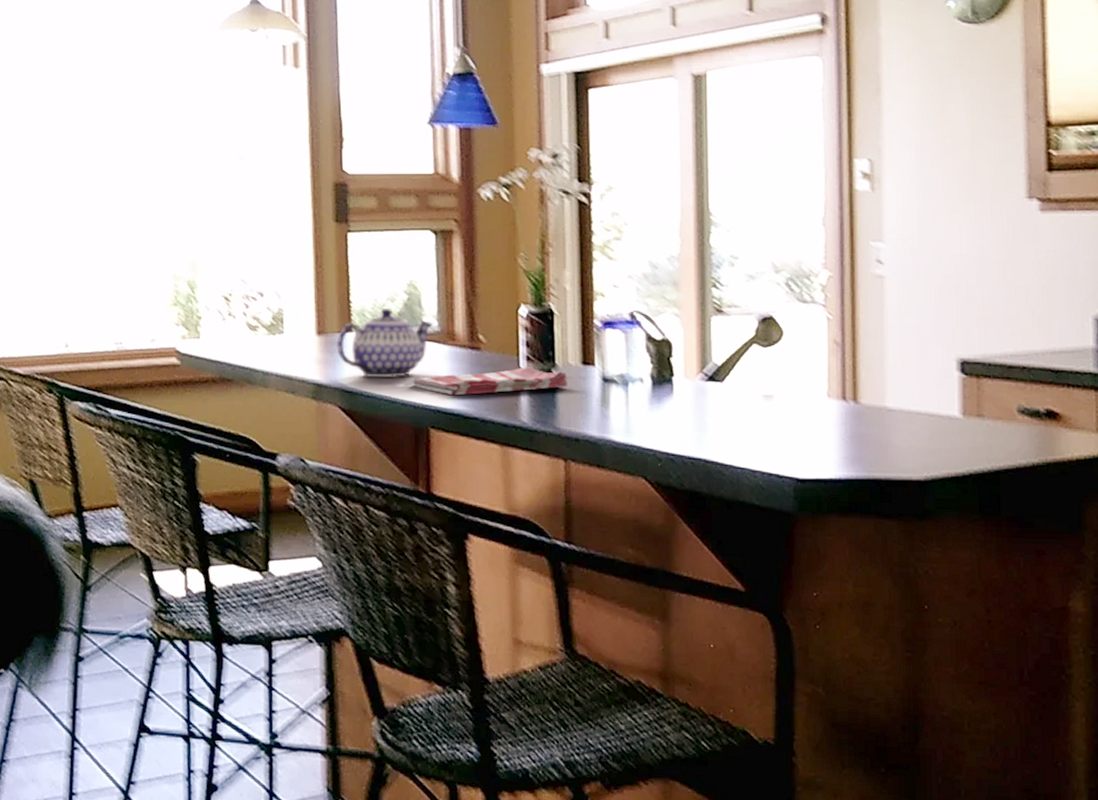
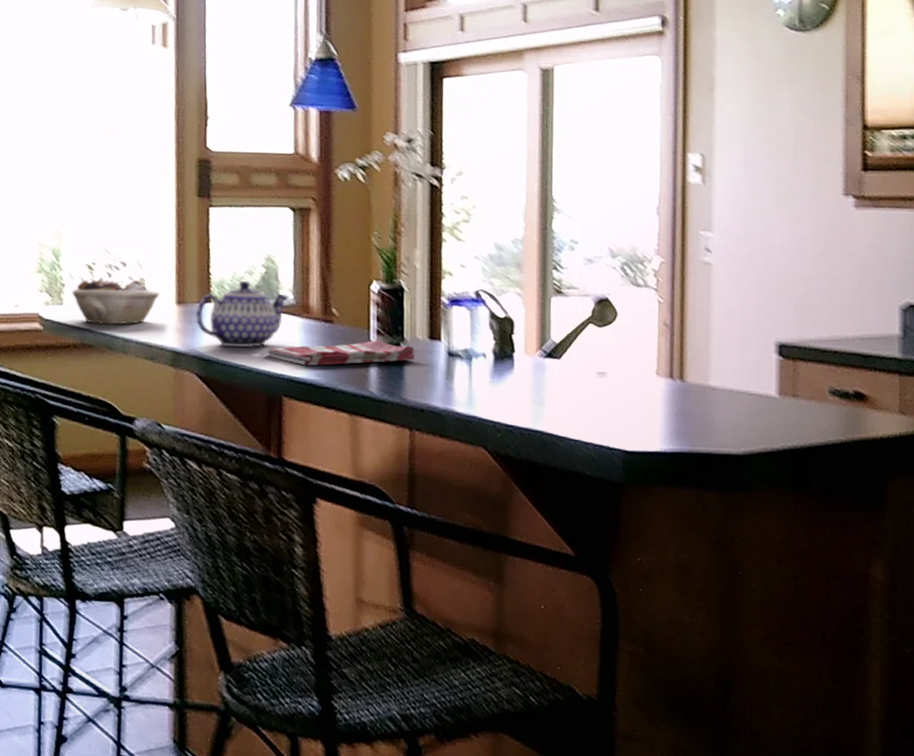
succulent planter: none [209,308,299,358] -> present [72,277,160,325]

